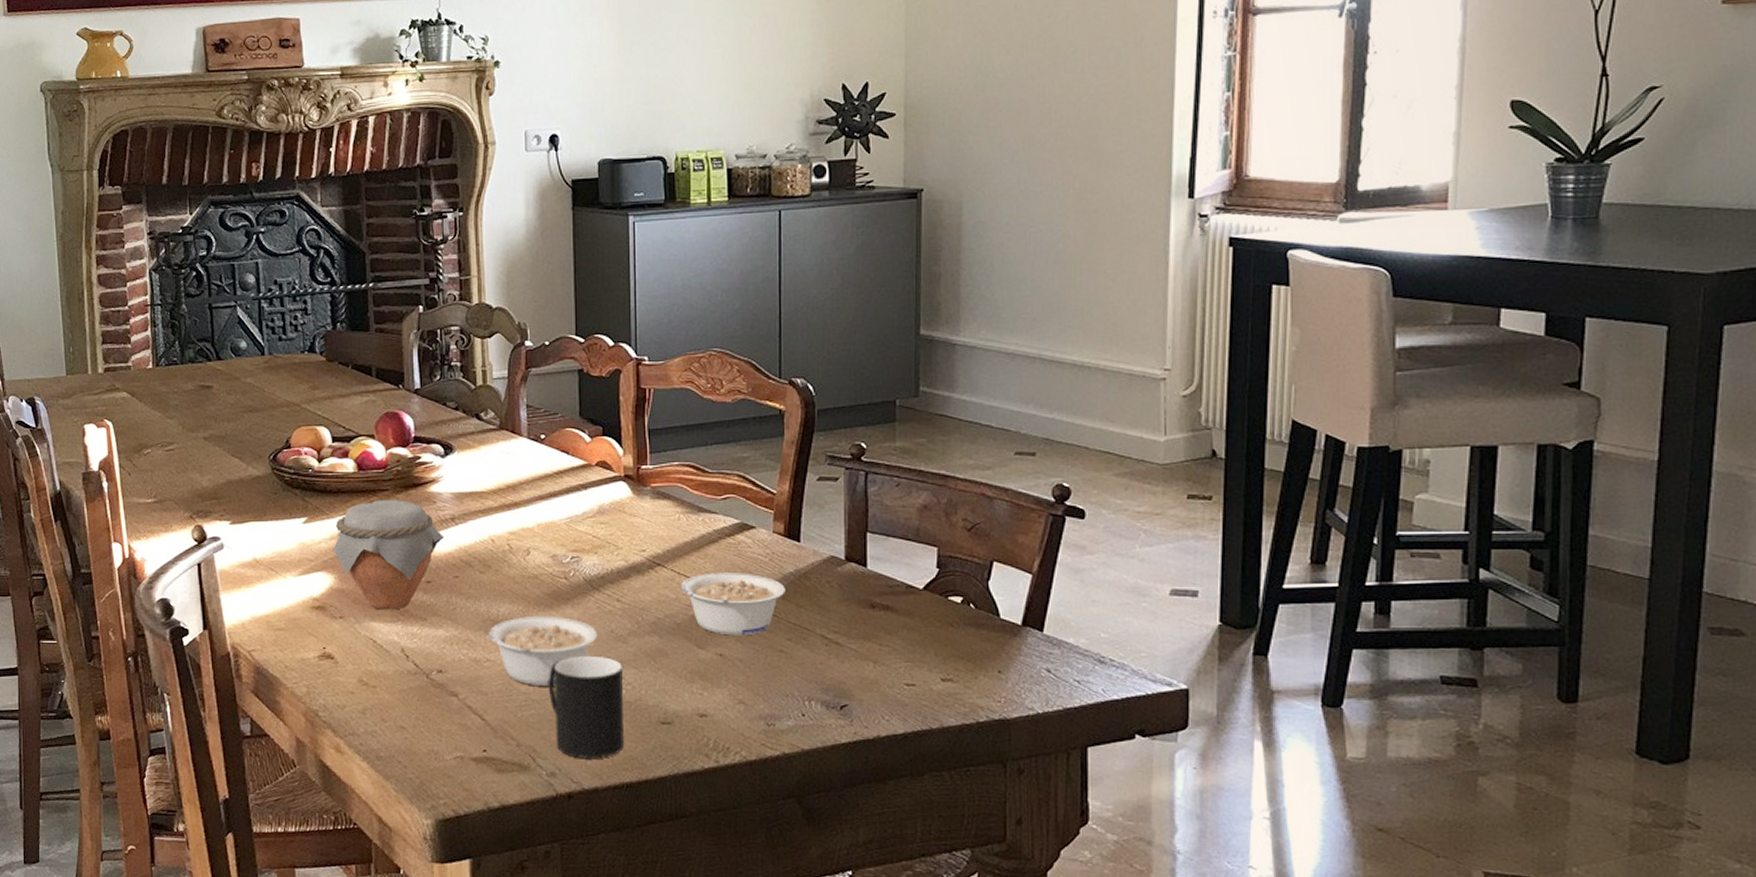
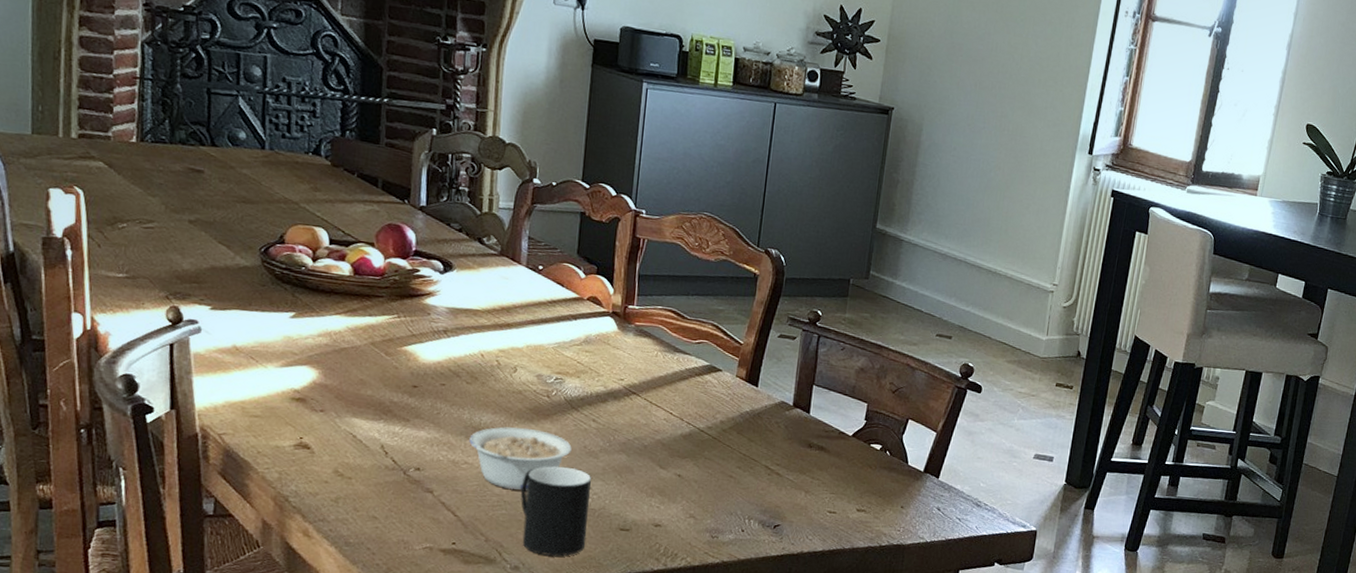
jar: present [333,500,443,610] -> none [319,305,434,409]
legume: present [681,572,786,636] -> none [651,405,741,461]

